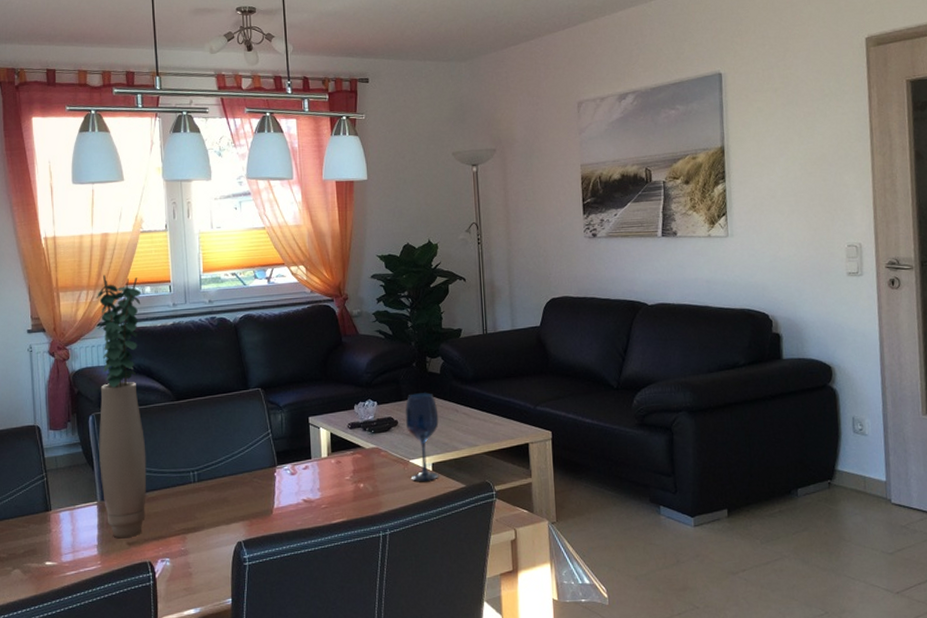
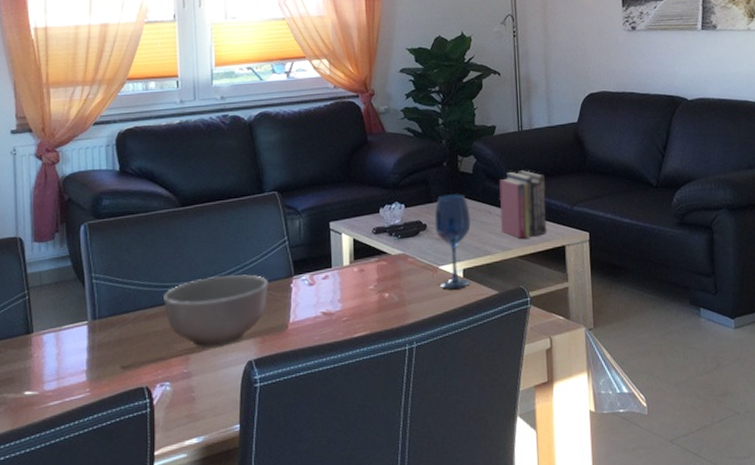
vase: present [96,275,147,539] -> none [91,69,146,362]
bowl: none [161,463,256,529] -> present [162,274,270,348]
books: none [465,371,511,436] -> present [499,170,547,239]

